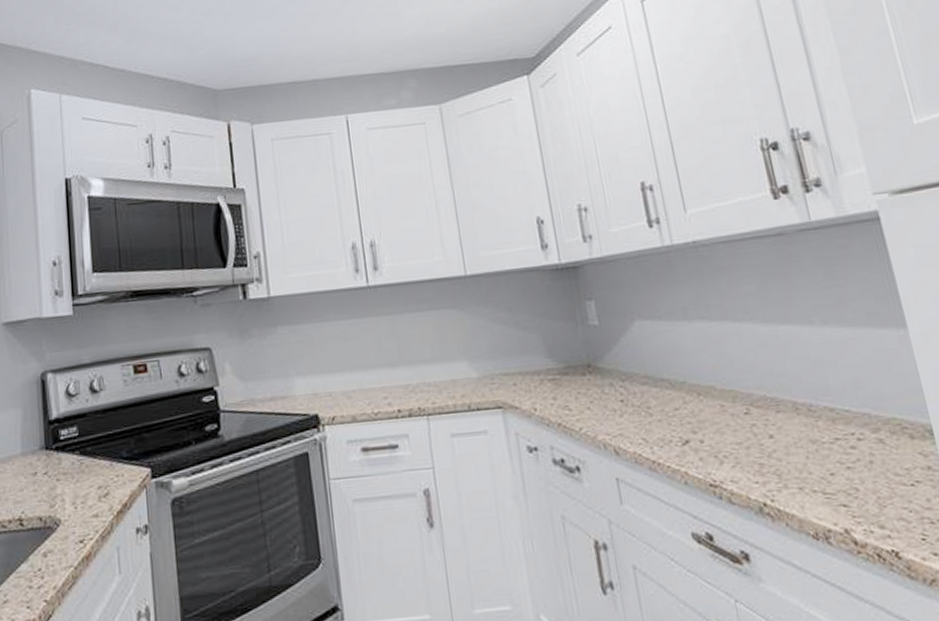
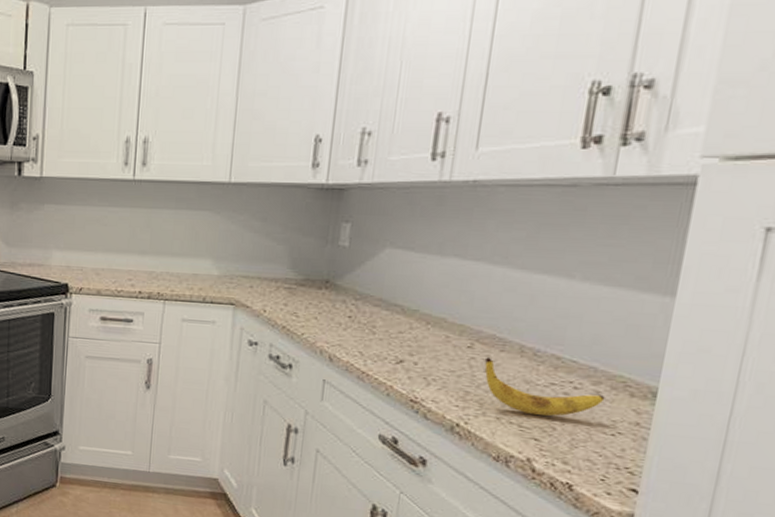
banana: none [766,421,890,478] -> present [484,357,605,416]

